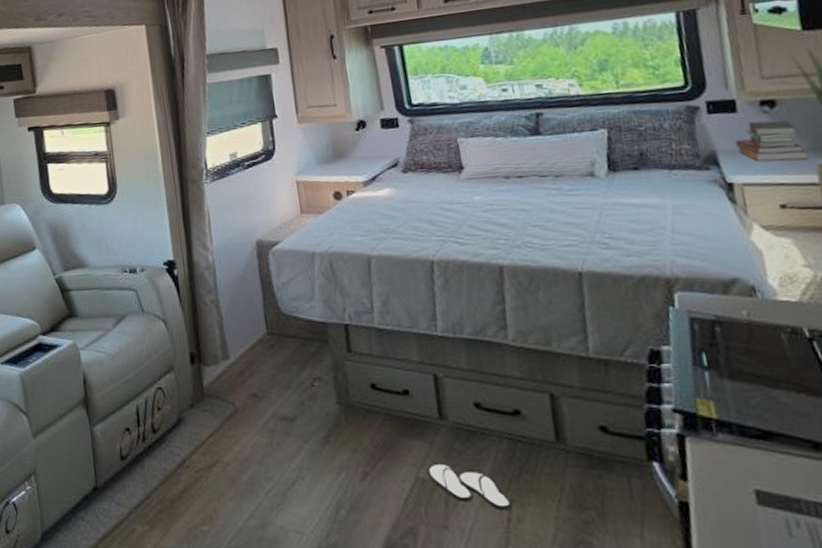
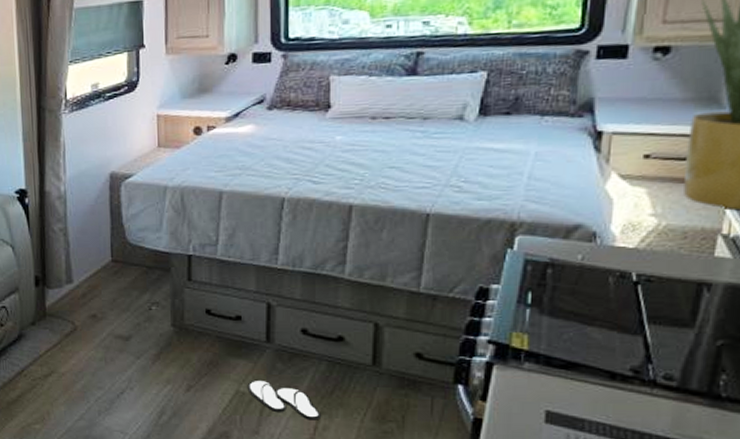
books: present [734,120,808,162] -> none [616,68,688,111]

